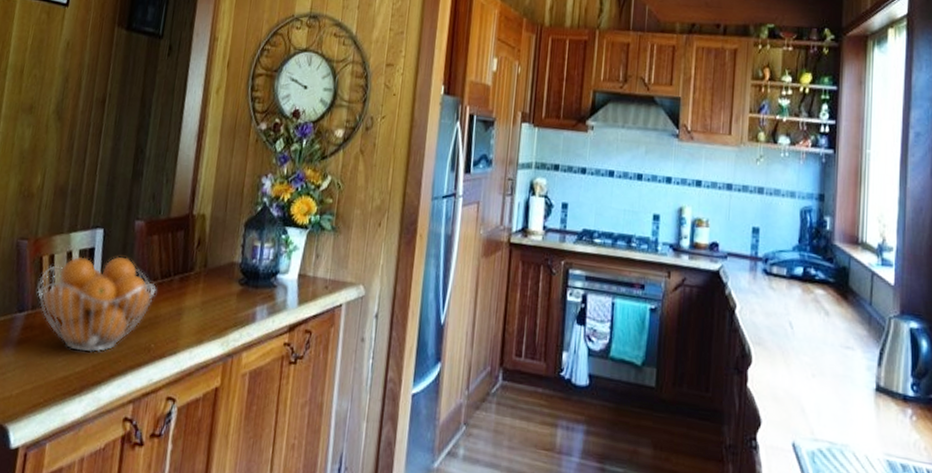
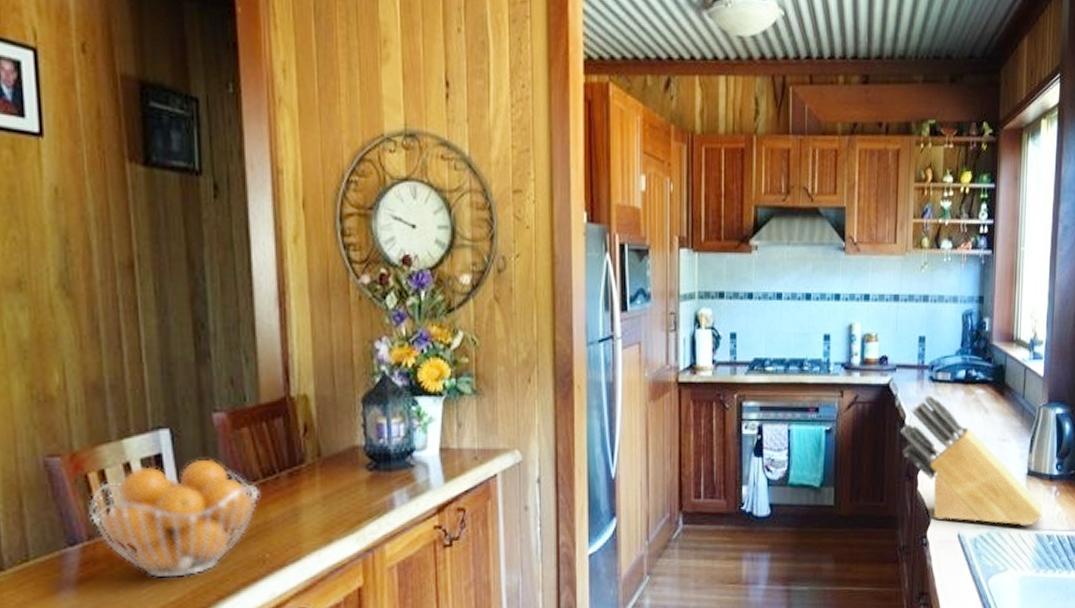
knife block: none [728,287,896,450] -> present [899,394,1043,527]

